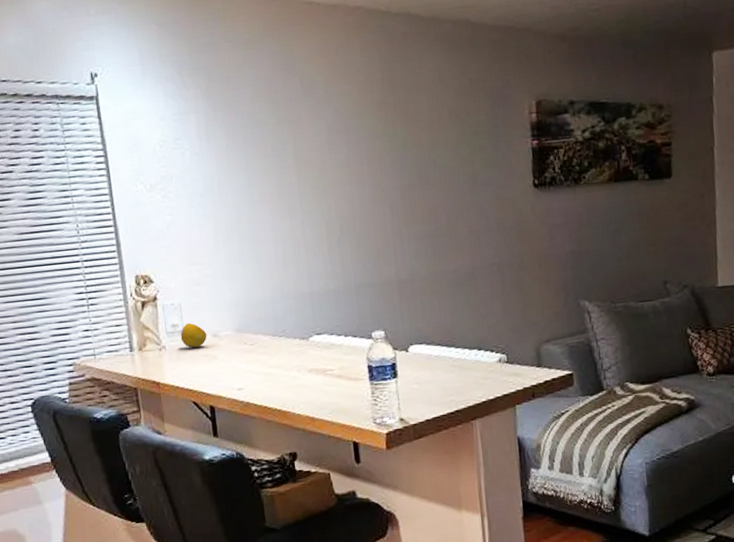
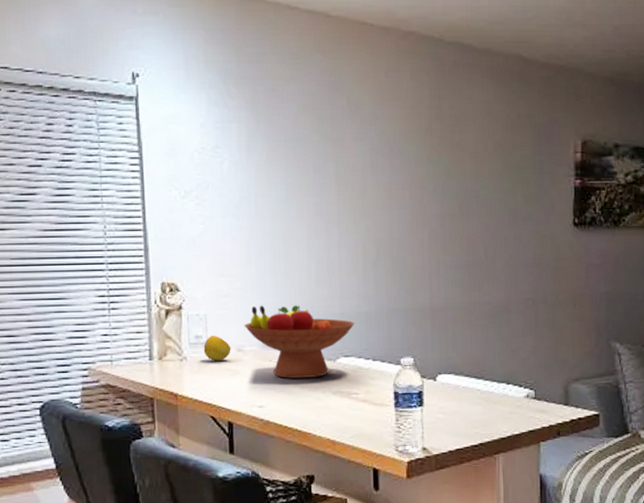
fruit bowl: none [217,287,325,360] -> present [244,305,355,379]

